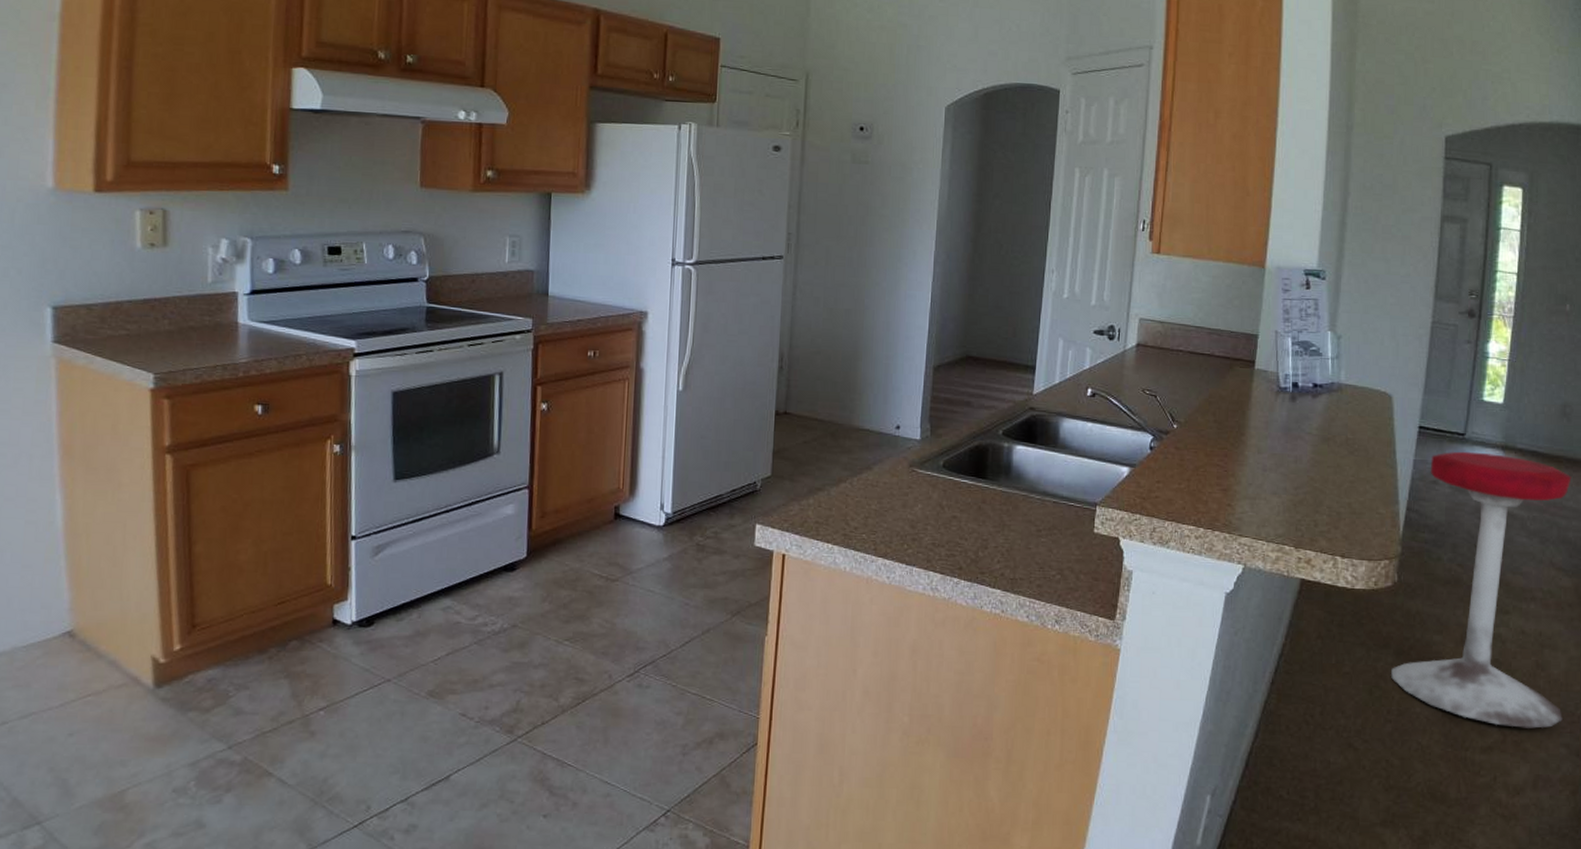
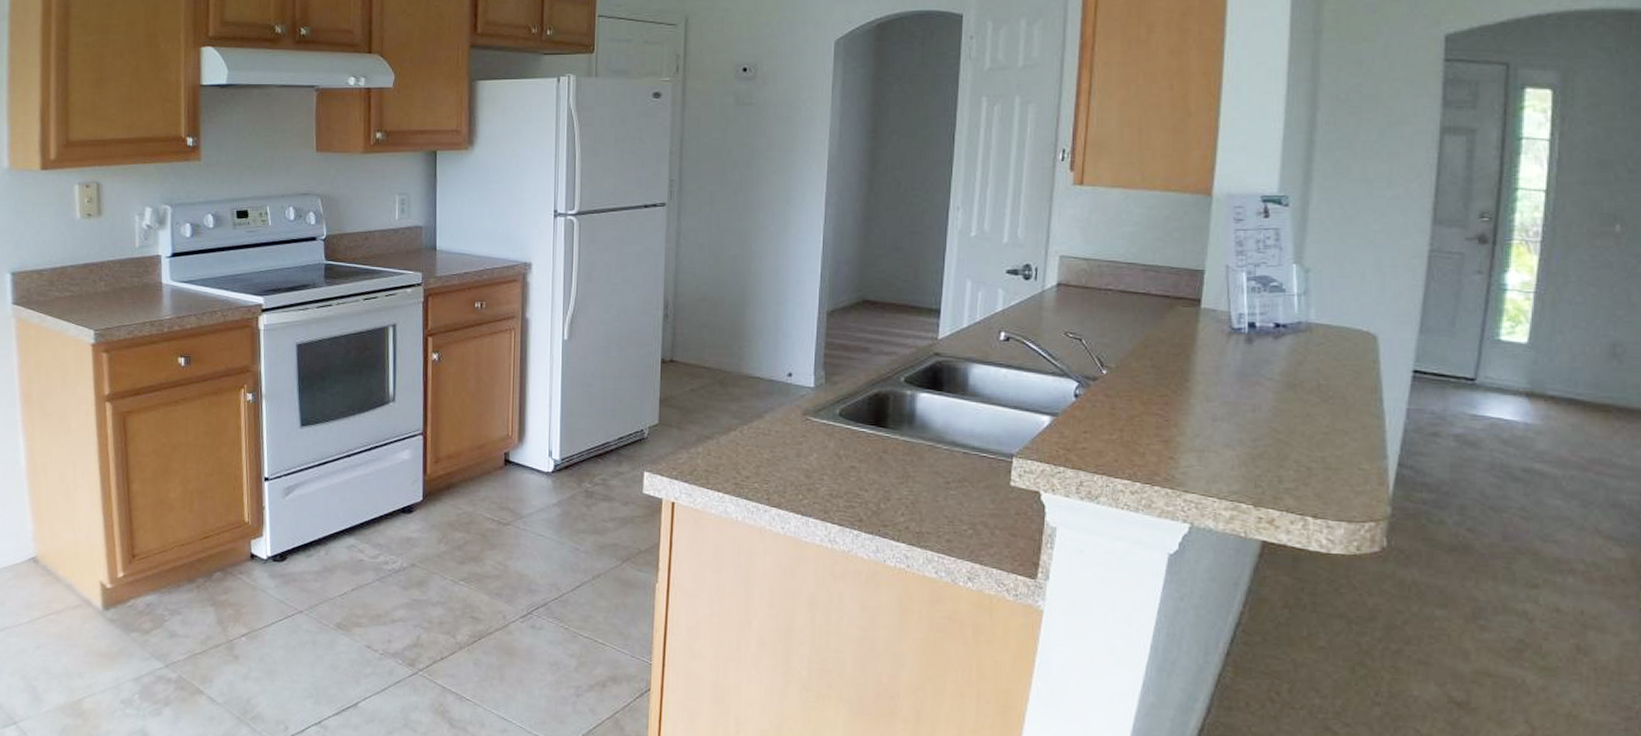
stool: present [1391,451,1572,729] -> none [1380,399,1625,723]

